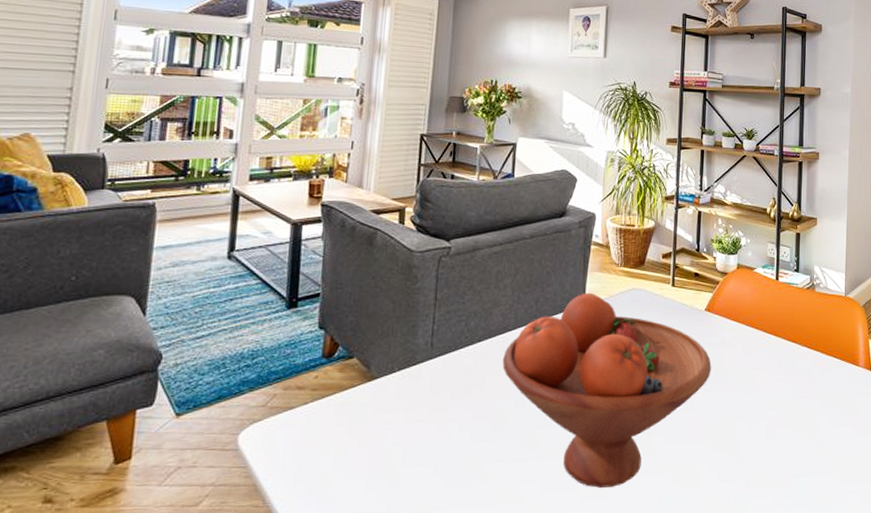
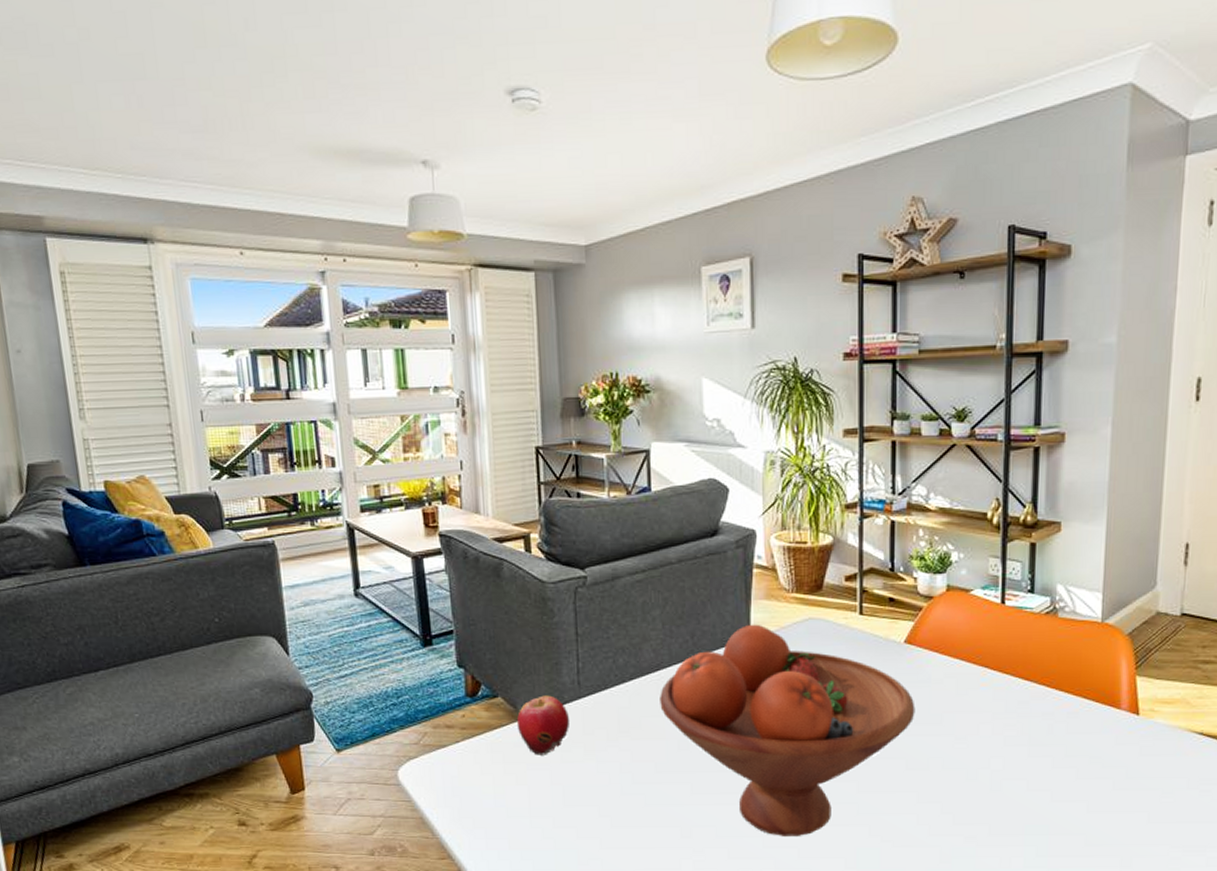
apple: none [367,356,419,415] -> present [516,695,569,755]

